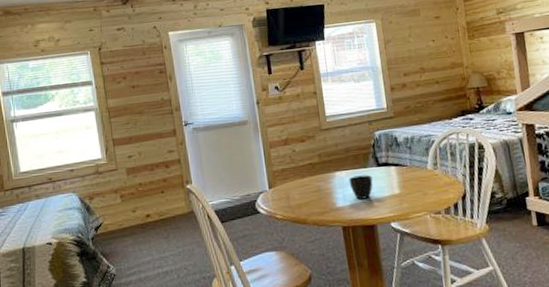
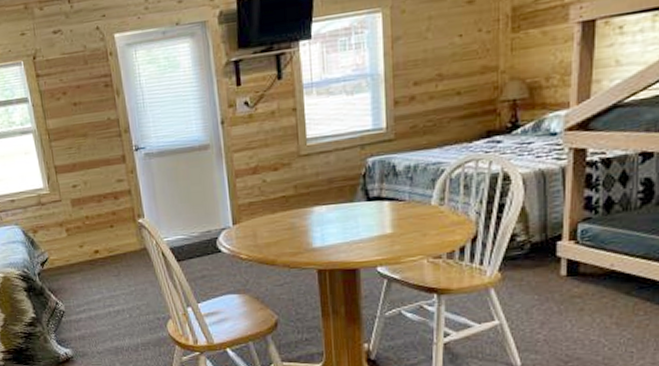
cup: present [348,174,373,200] -> none [329,210,360,240]

